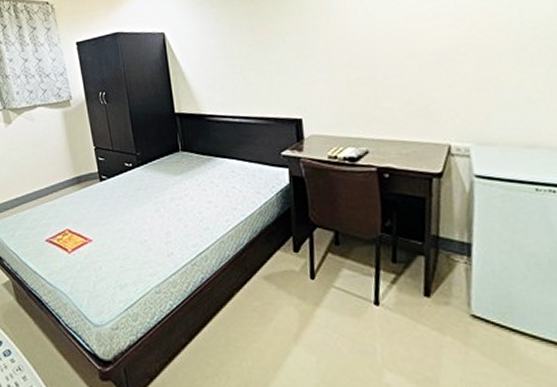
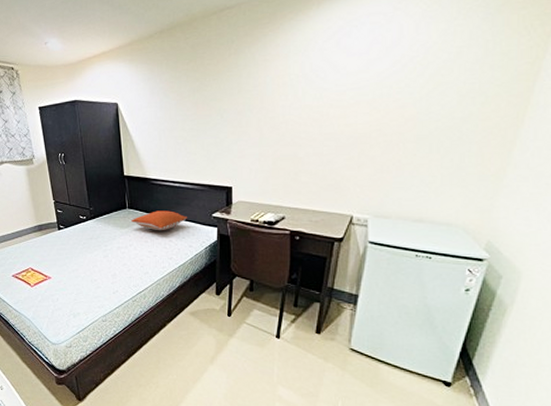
pillow: none [186,151,253,176] -> present [131,210,188,231]

